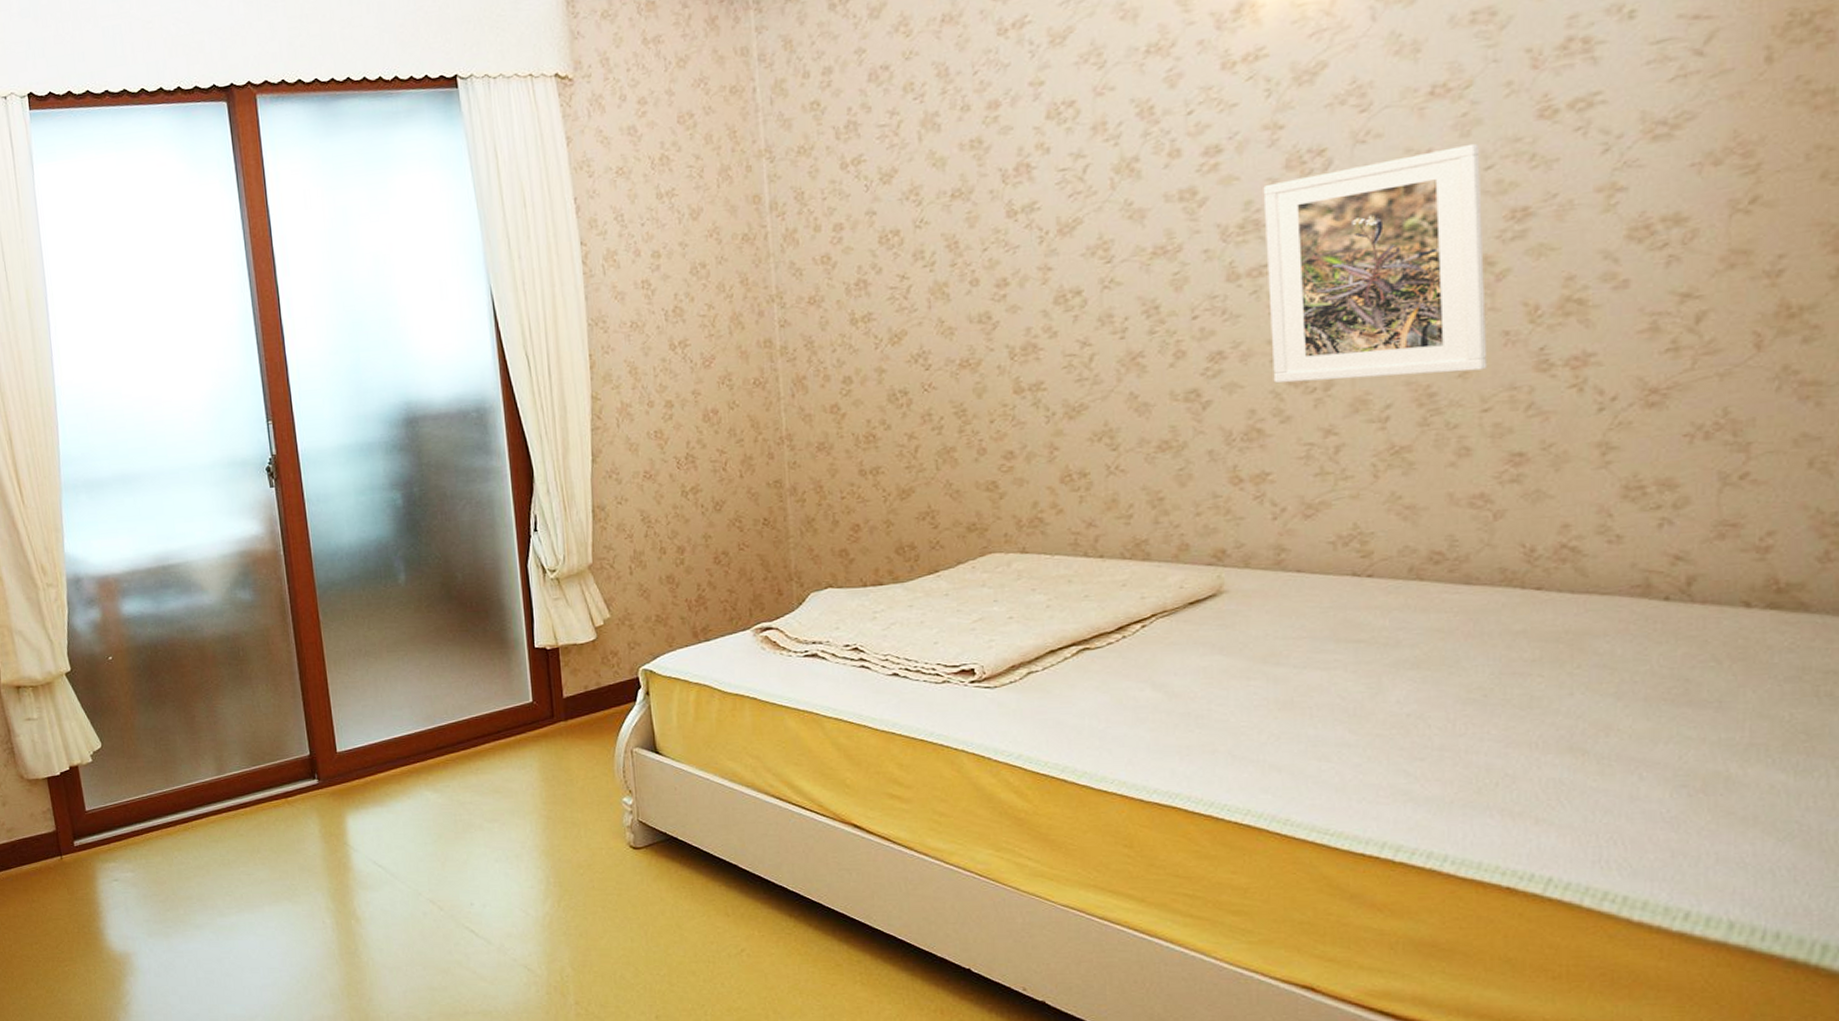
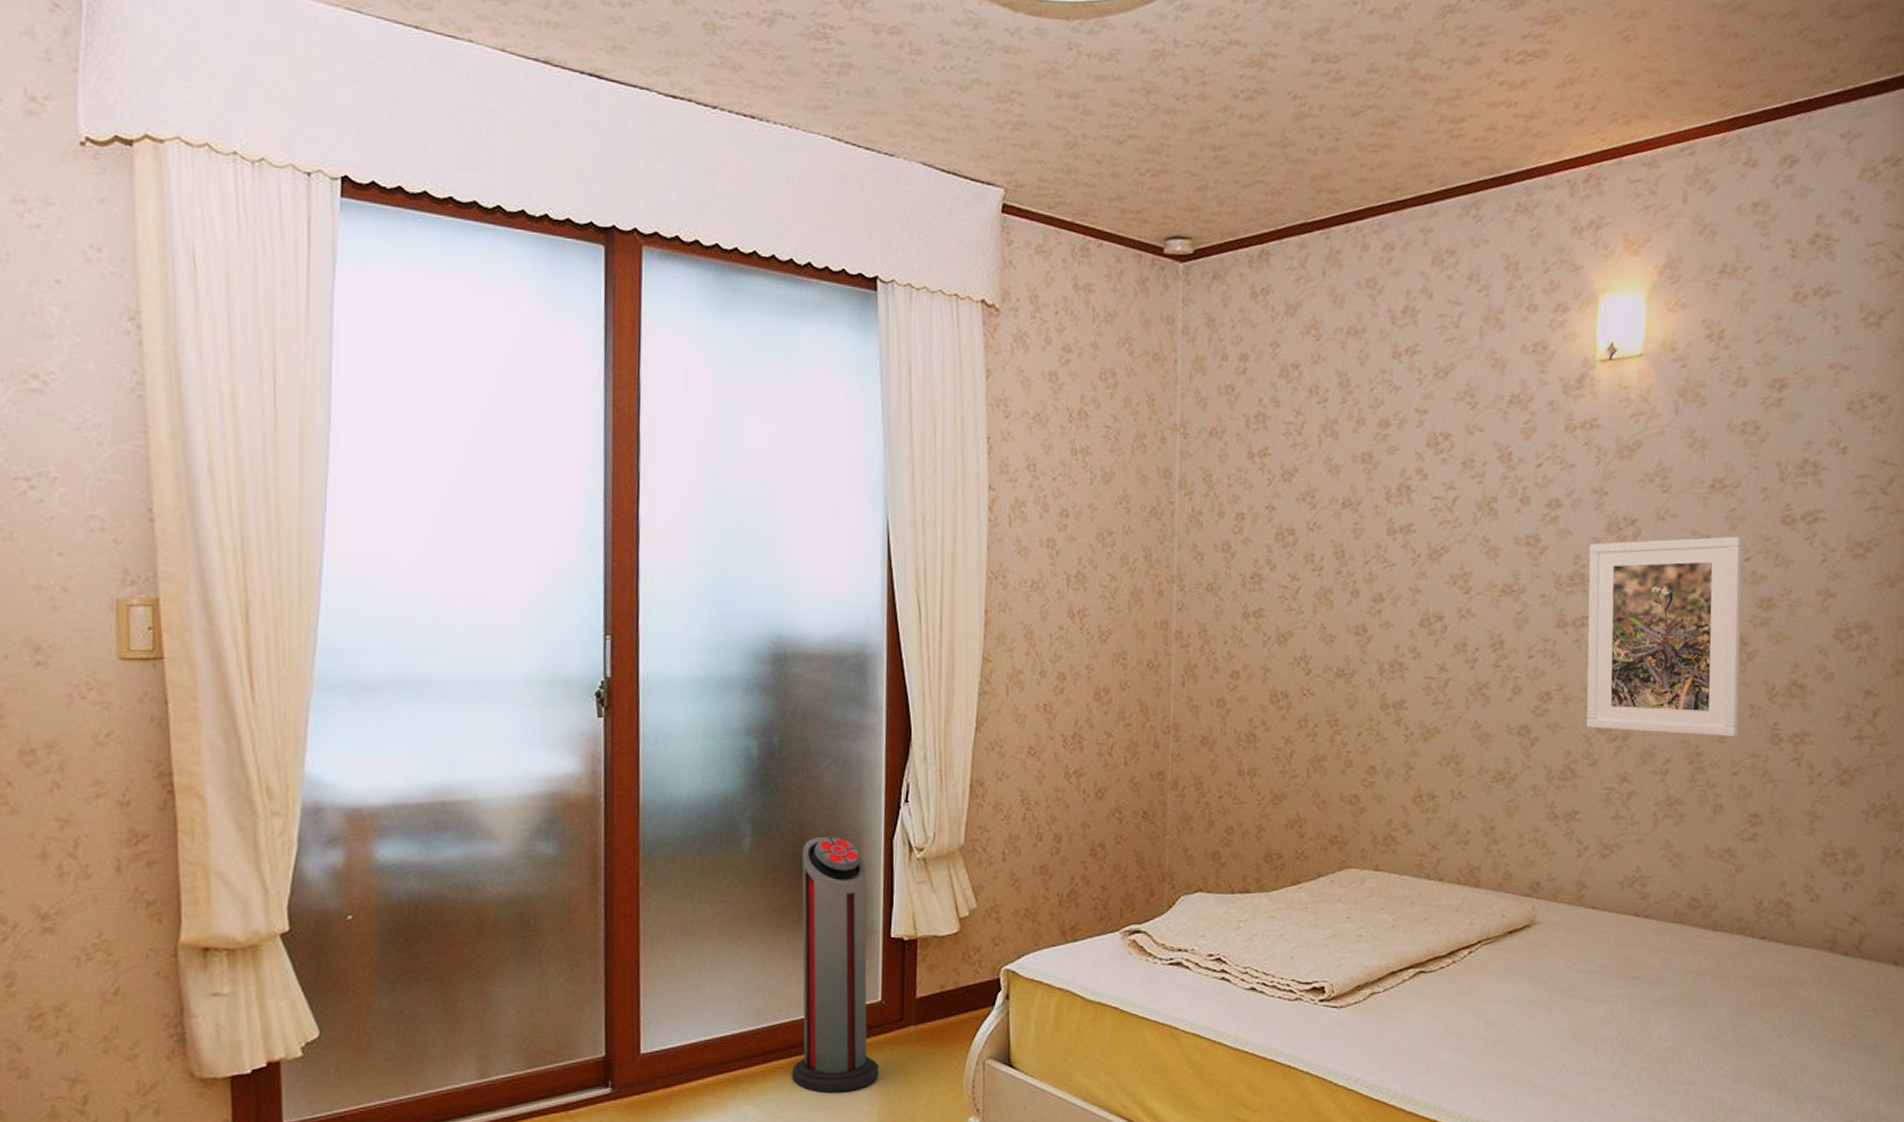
air purifier: none [449,567,537,779] -> present [792,837,879,1092]

